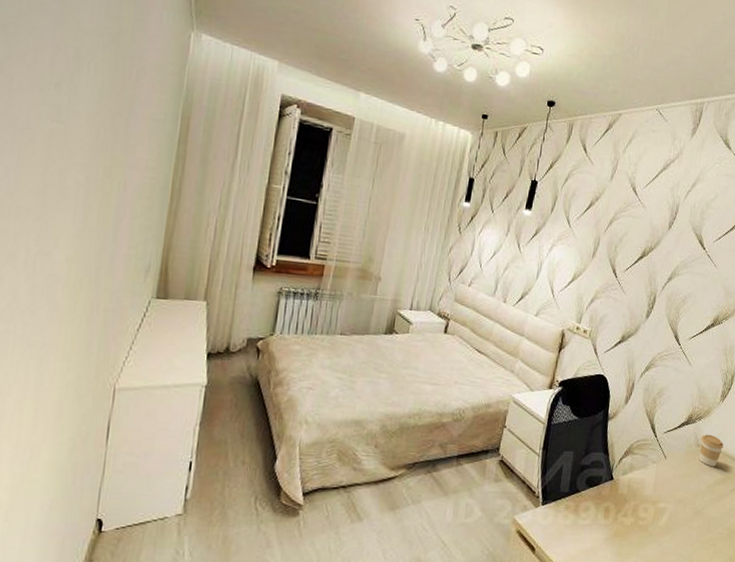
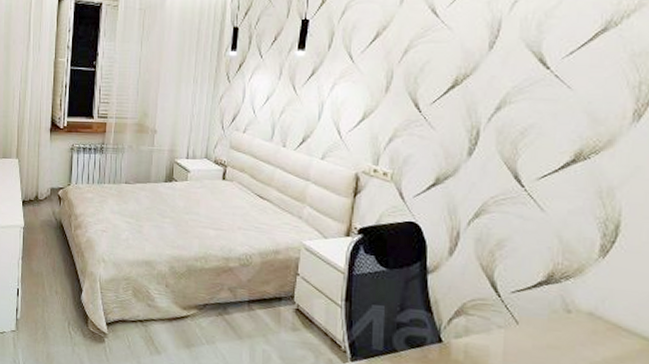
coffee cup: present [698,434,724,467] -> none [571,298,613,341]

